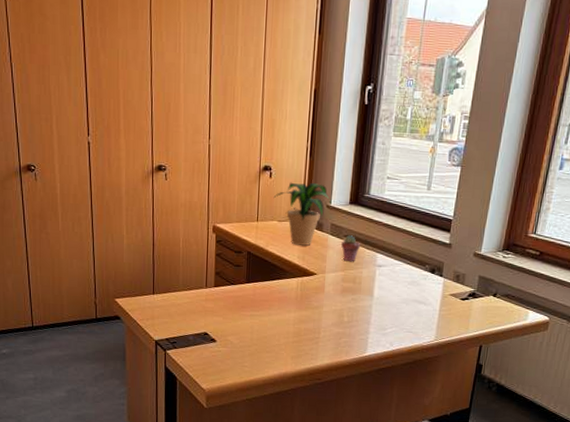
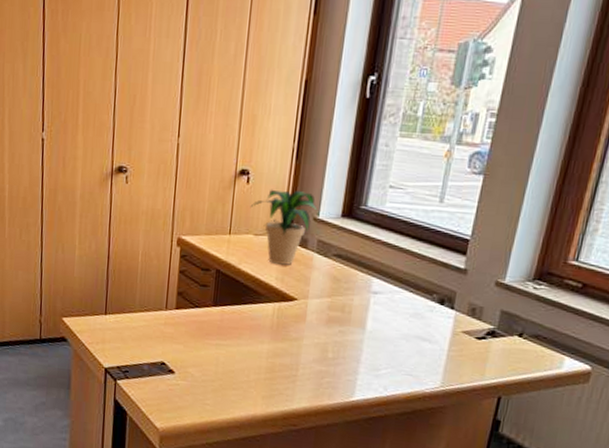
potted succulent: present [341,235,360,262] -> none [329,254,352,287]

